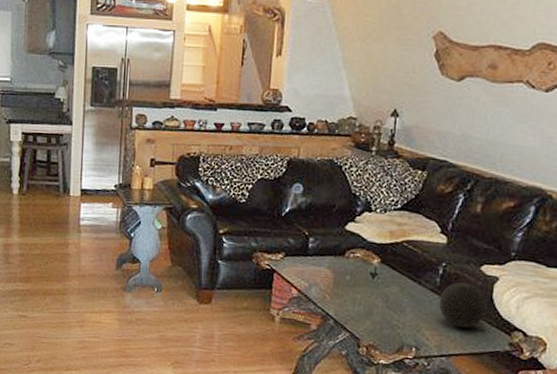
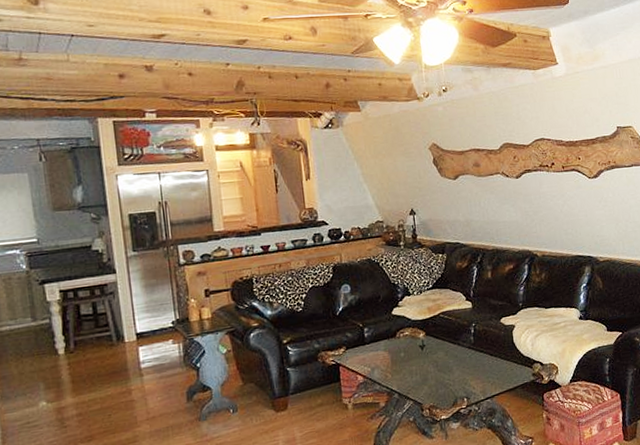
decorative orb: present [439,282,488,328] -> none [476,334,513,372]

